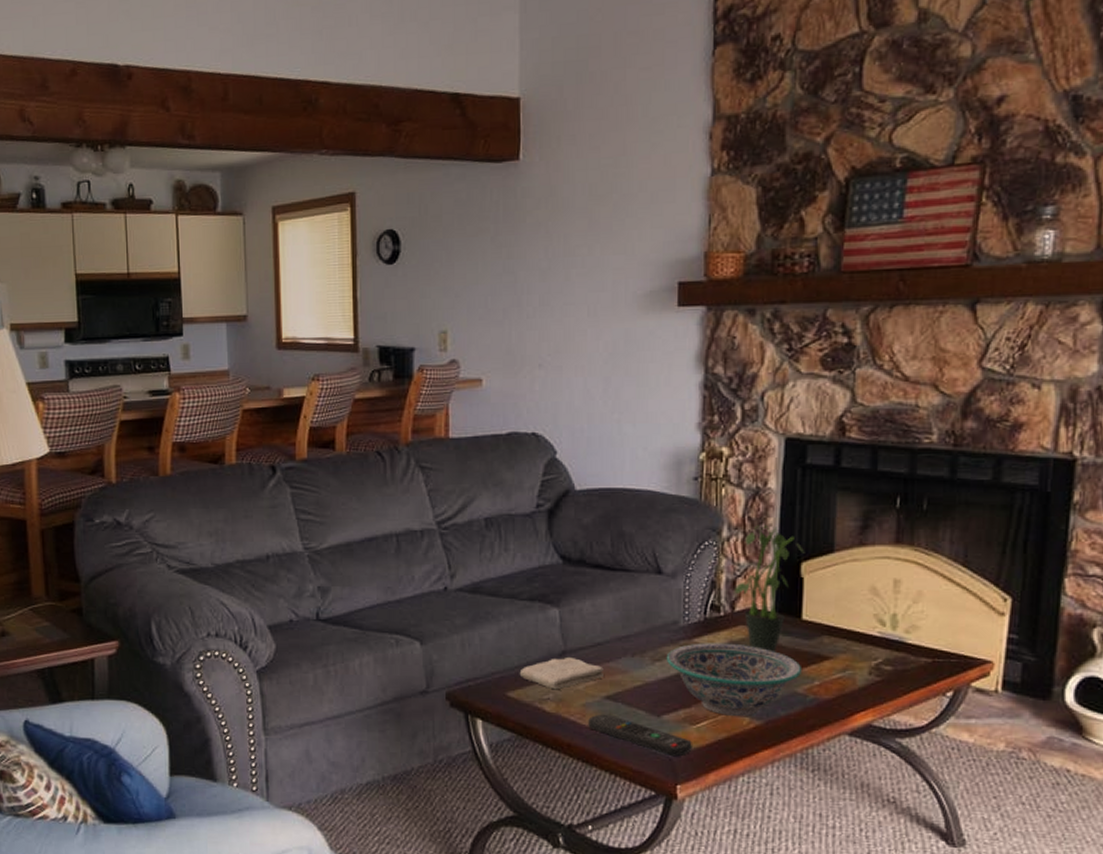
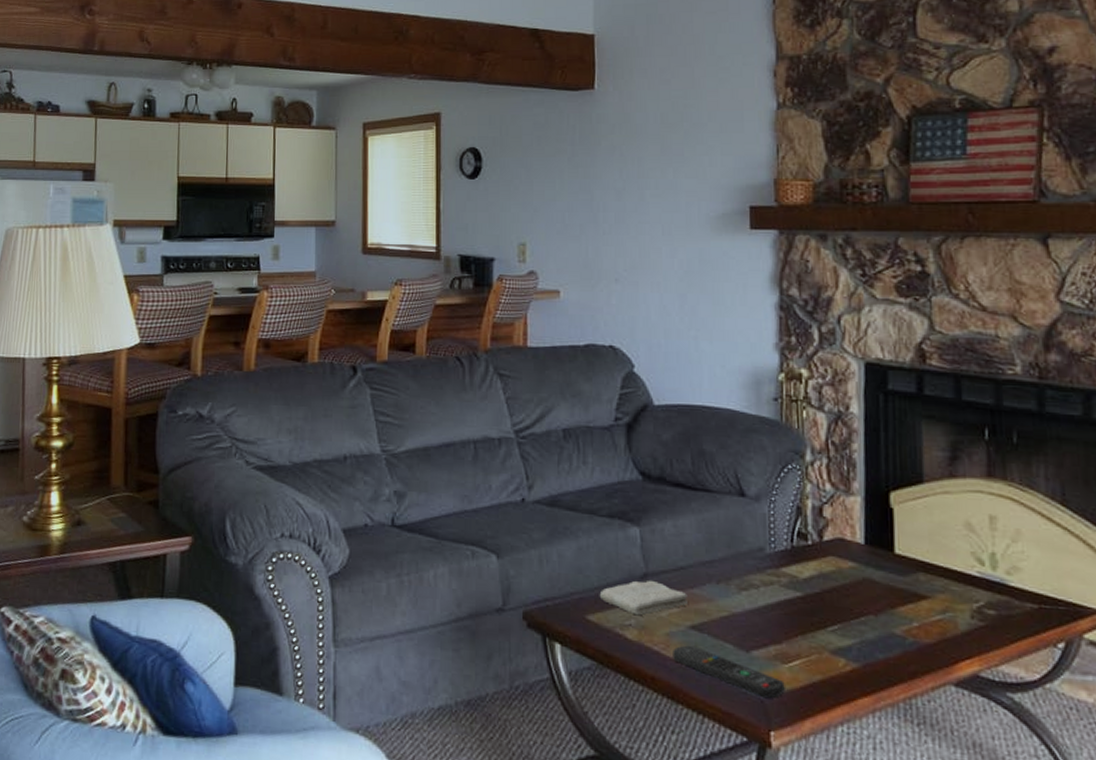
decorative bowl: present [666,643,803,716] -> none [752,572,899,657]
potted plant: present [735,525,805,652] -> none [822,450,893,588]

